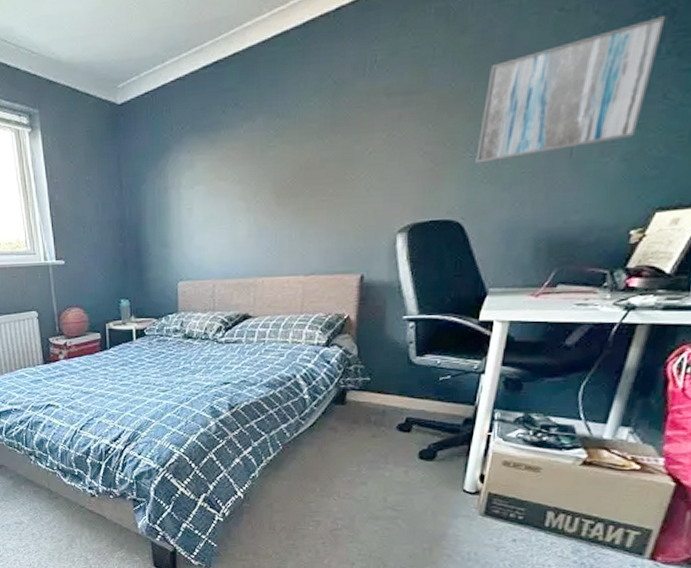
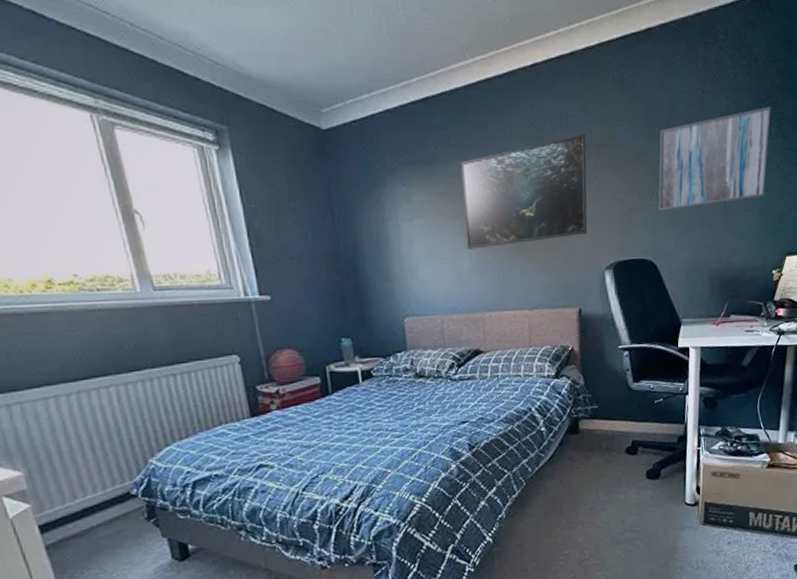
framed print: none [245,80,392,214] -> present [460,133,588,249]

